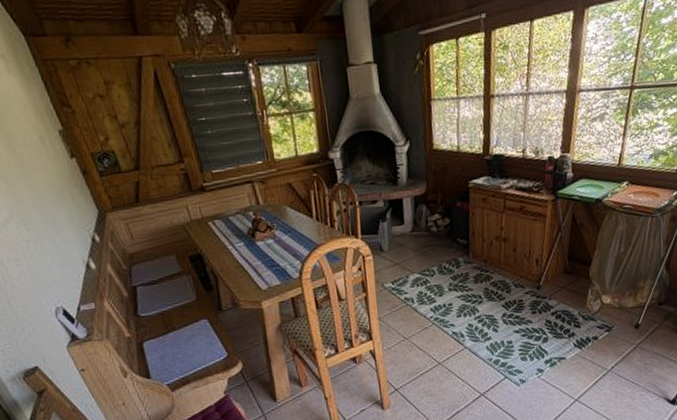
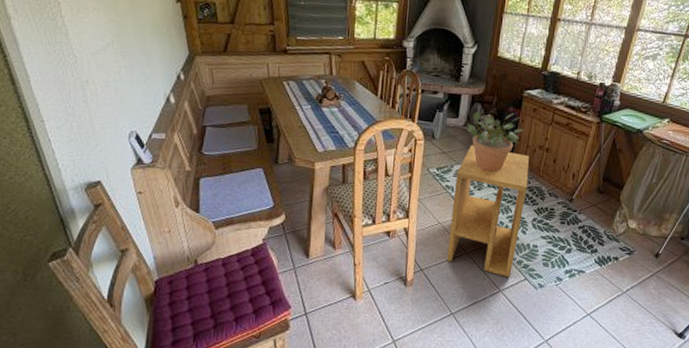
side table: none [413,249,491,380] -> present [447,145,529,278]
potted plant: none [415,208,477,275] -> present [467,110,525,172]

